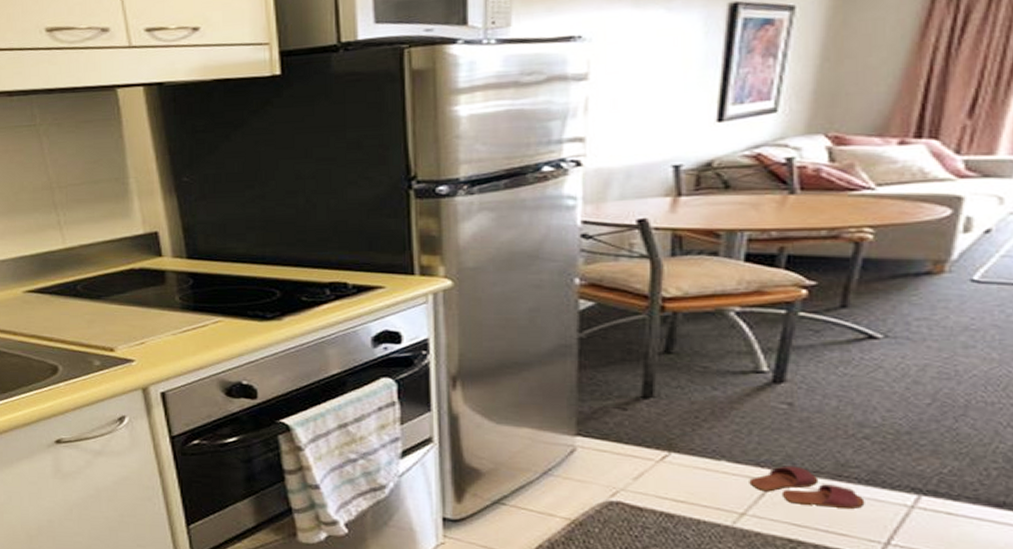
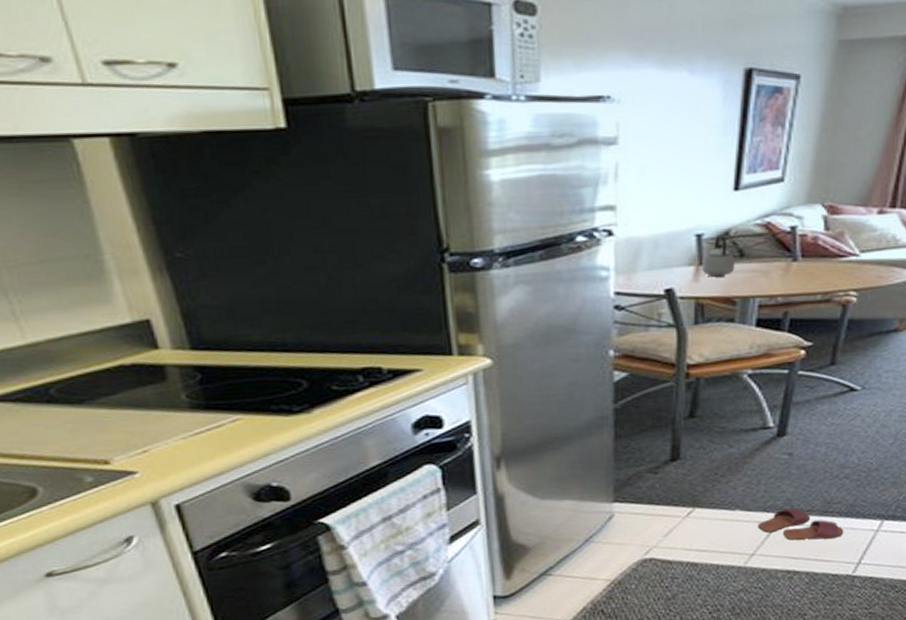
teapot: none [679,166,719,209] -> present [701,234,735,277]

